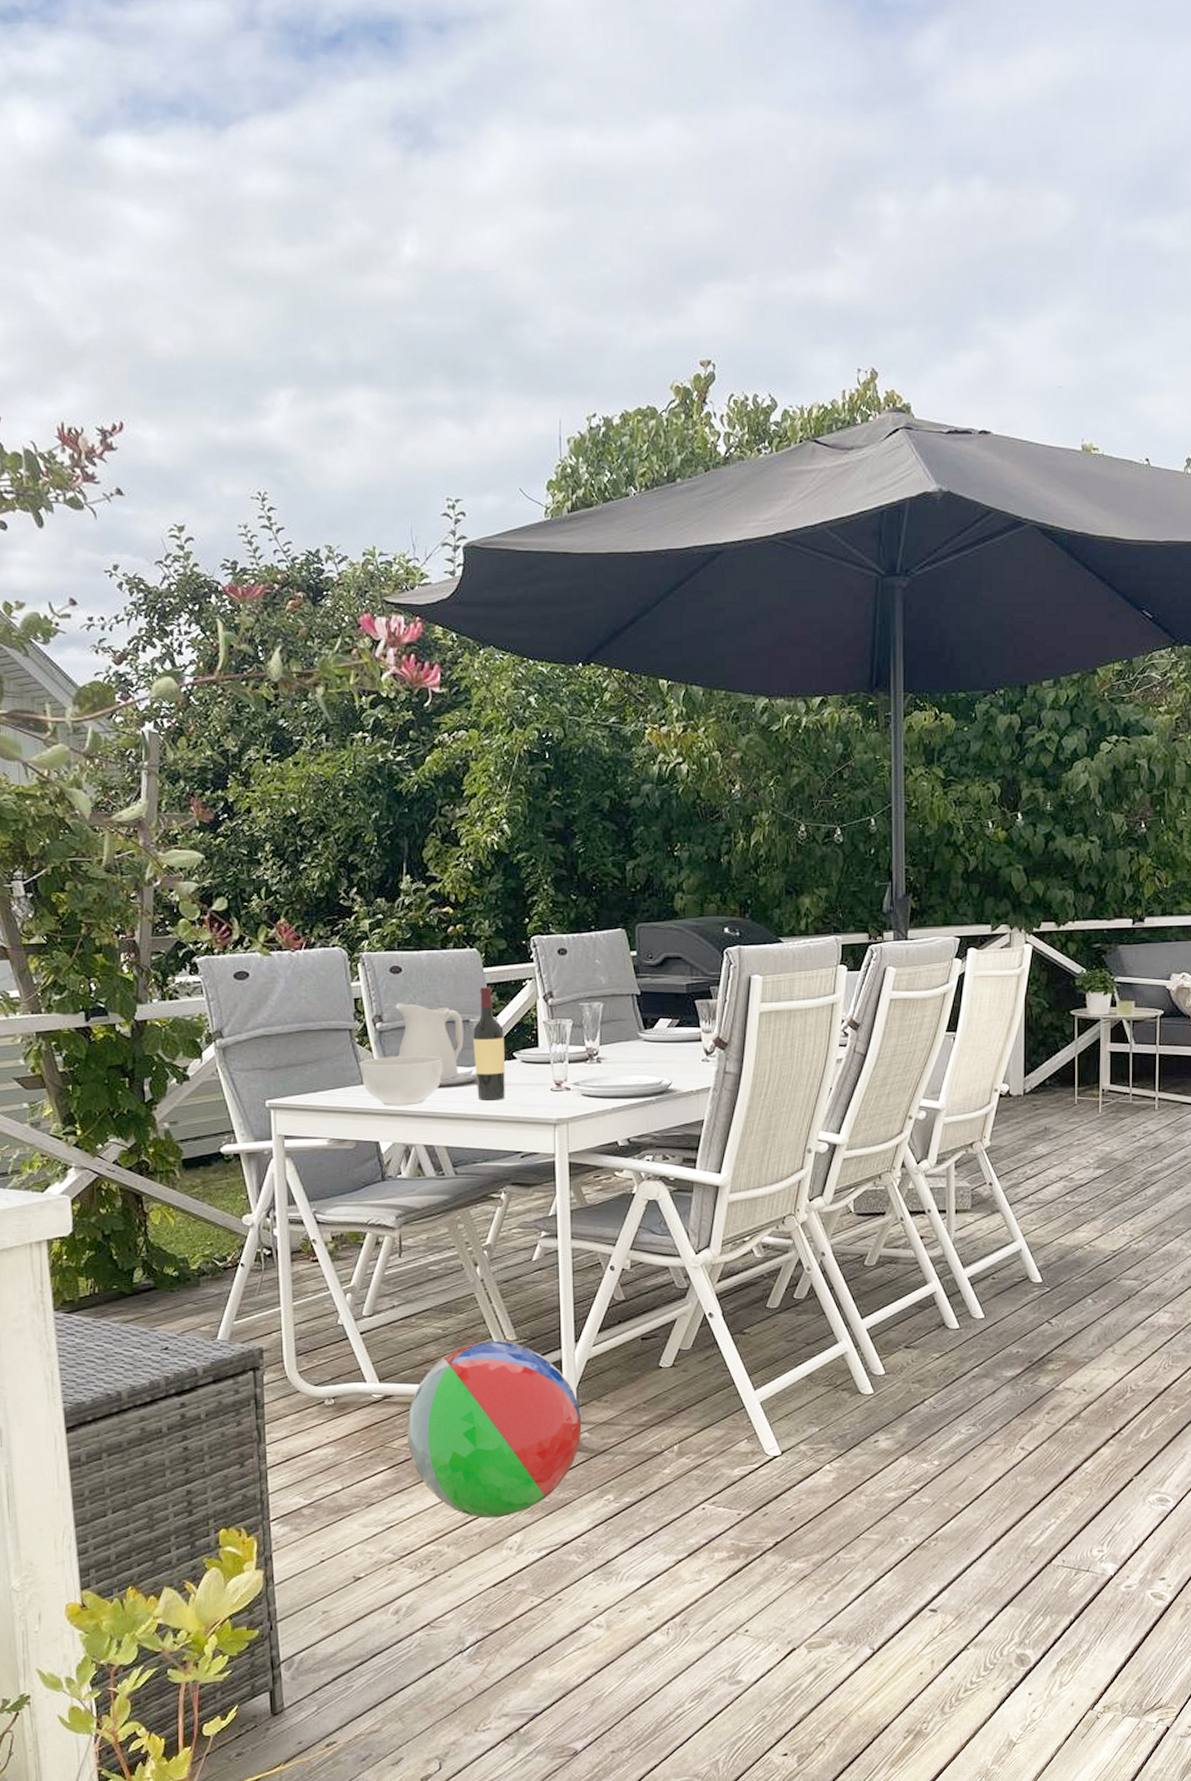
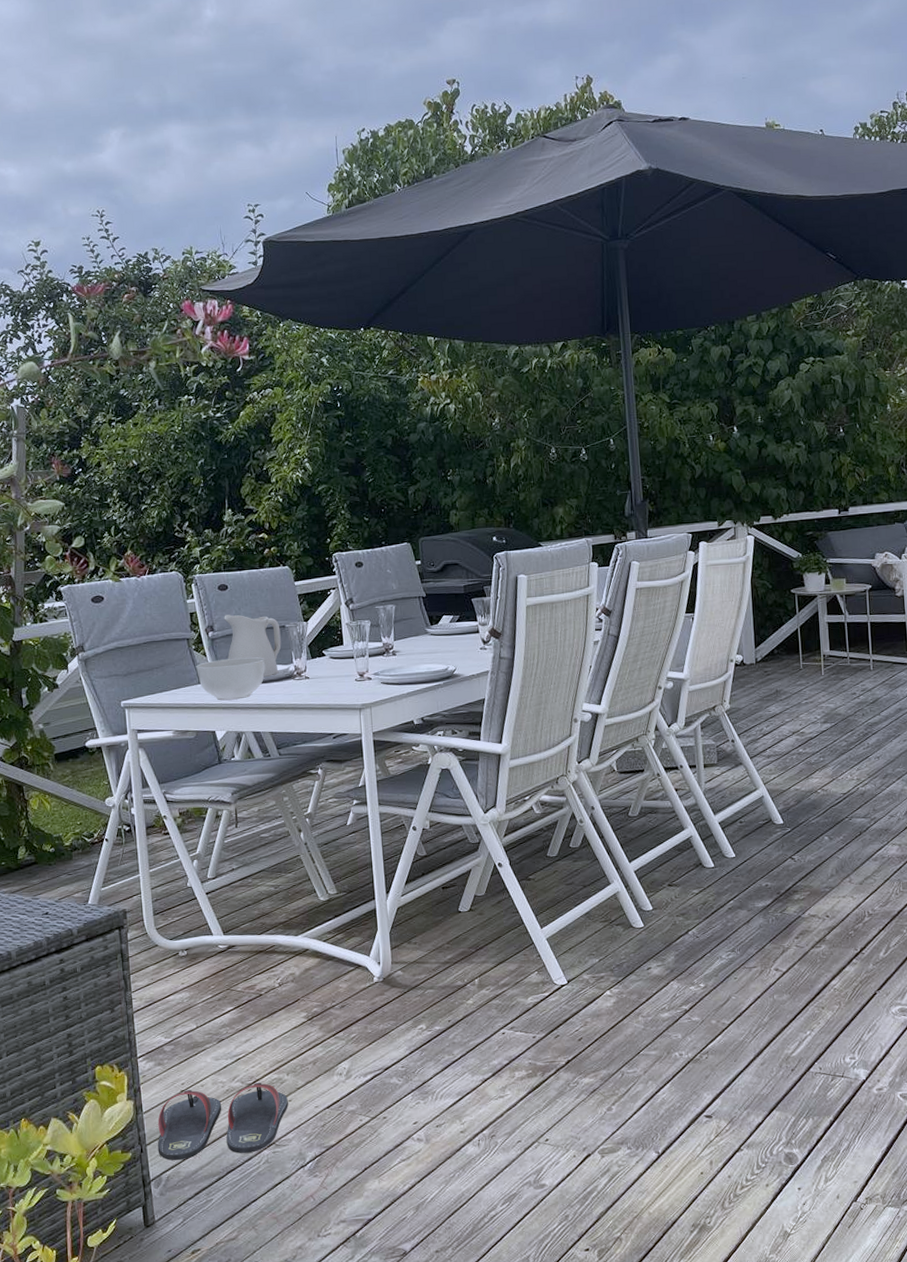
flip-flop: none [290,1555,447,1641] -> present [157,1083,288,1161]
beach ball: present [406,1340,582,1519] -> none [248,894,396,1049]
wine bottle: present [473,986,505,1101] -> none [288,596,318,692]

